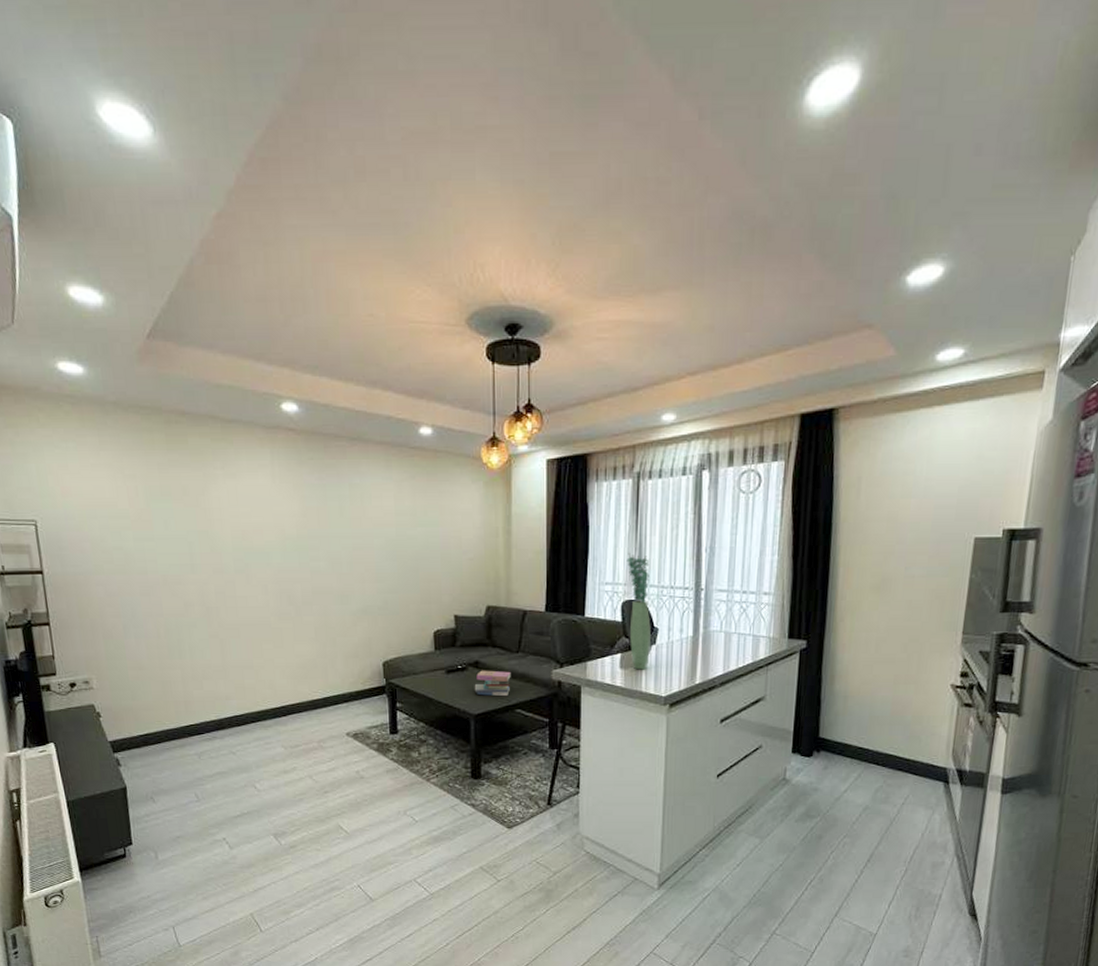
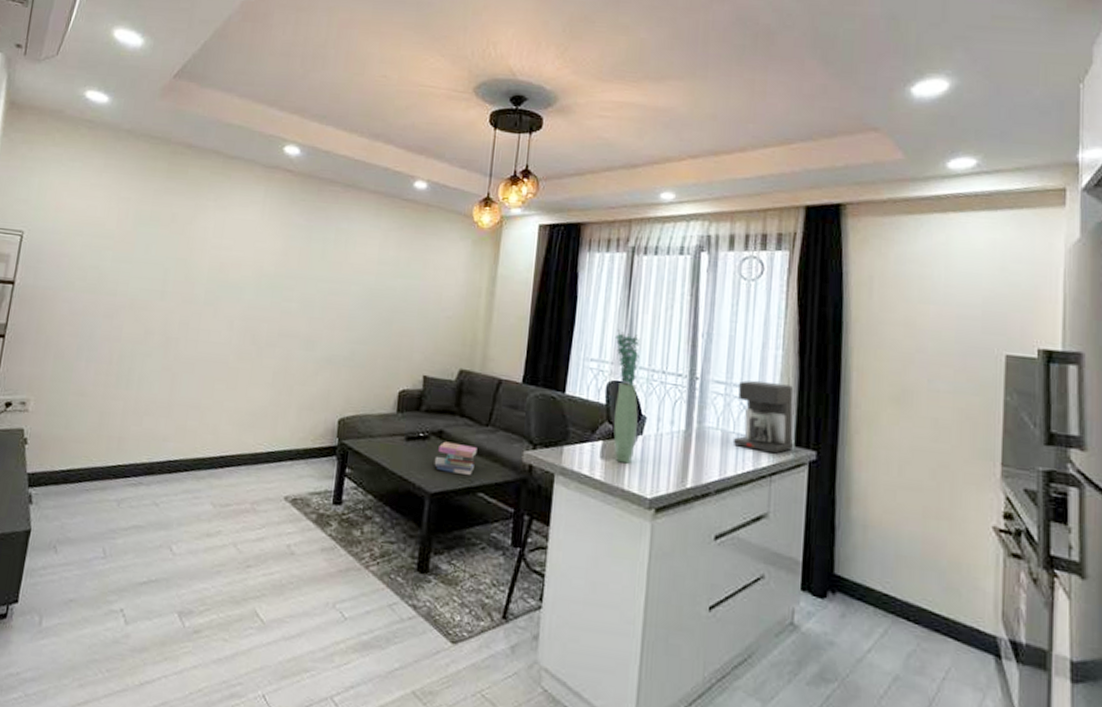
coffee maker: none [734,585,788,647] -> present [732,380,794,454]

